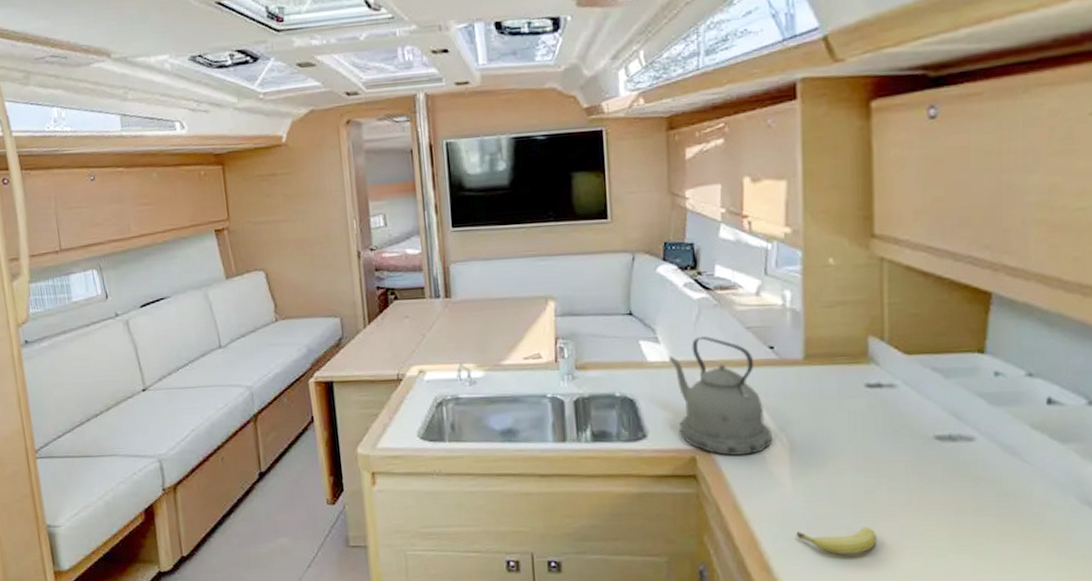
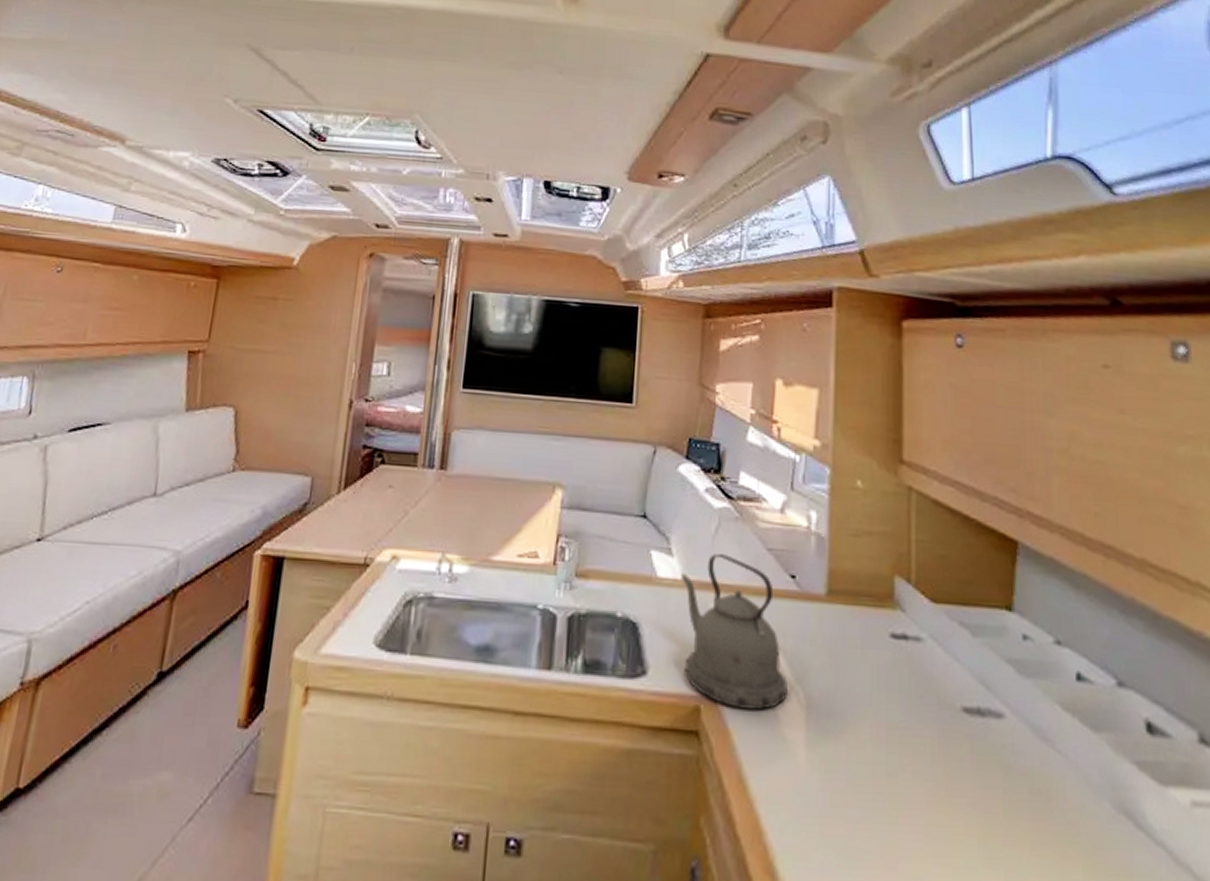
fruit: present [796,527,877,554] -> none [807,821,898,859]

